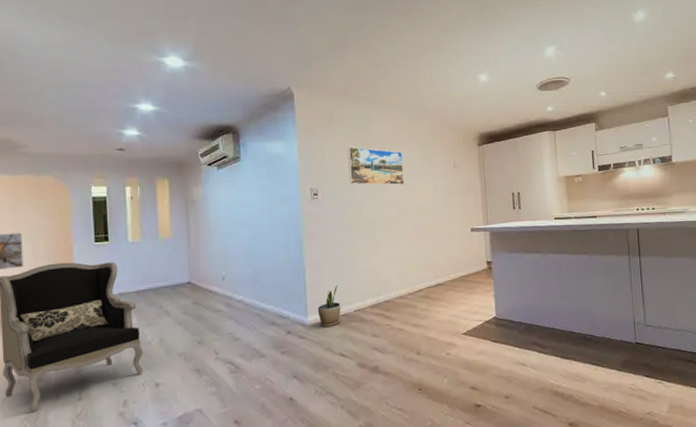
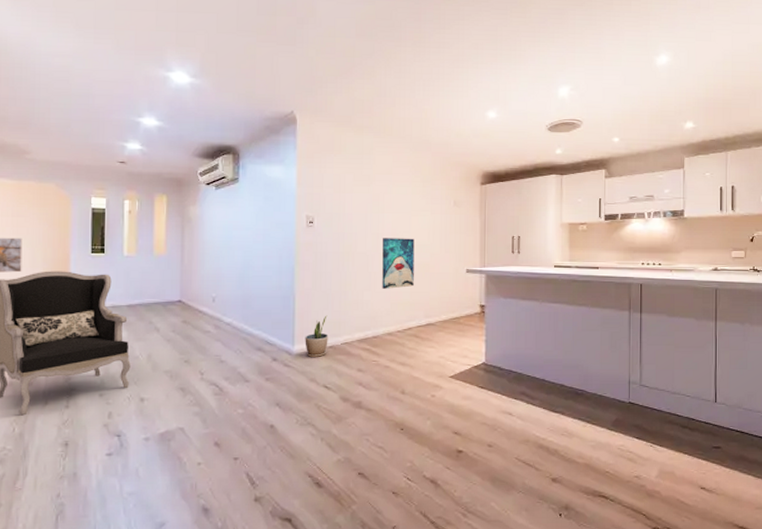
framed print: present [346,147,404,185] -> none [346,176,402,219]
wall art: none [387,202,421,254] -> present [382,238,414,289]

